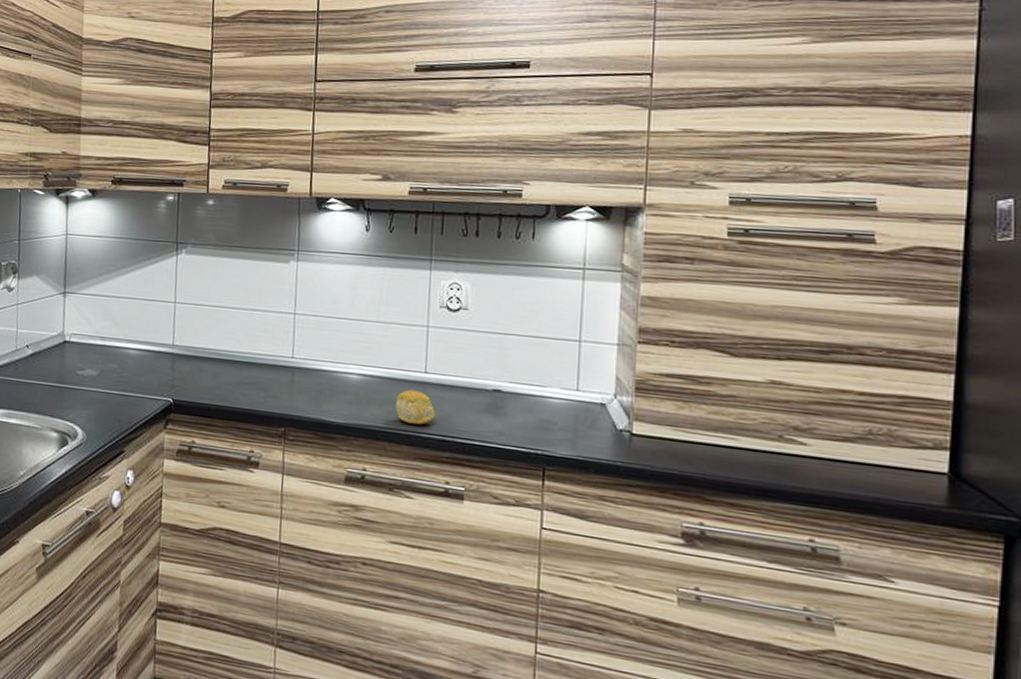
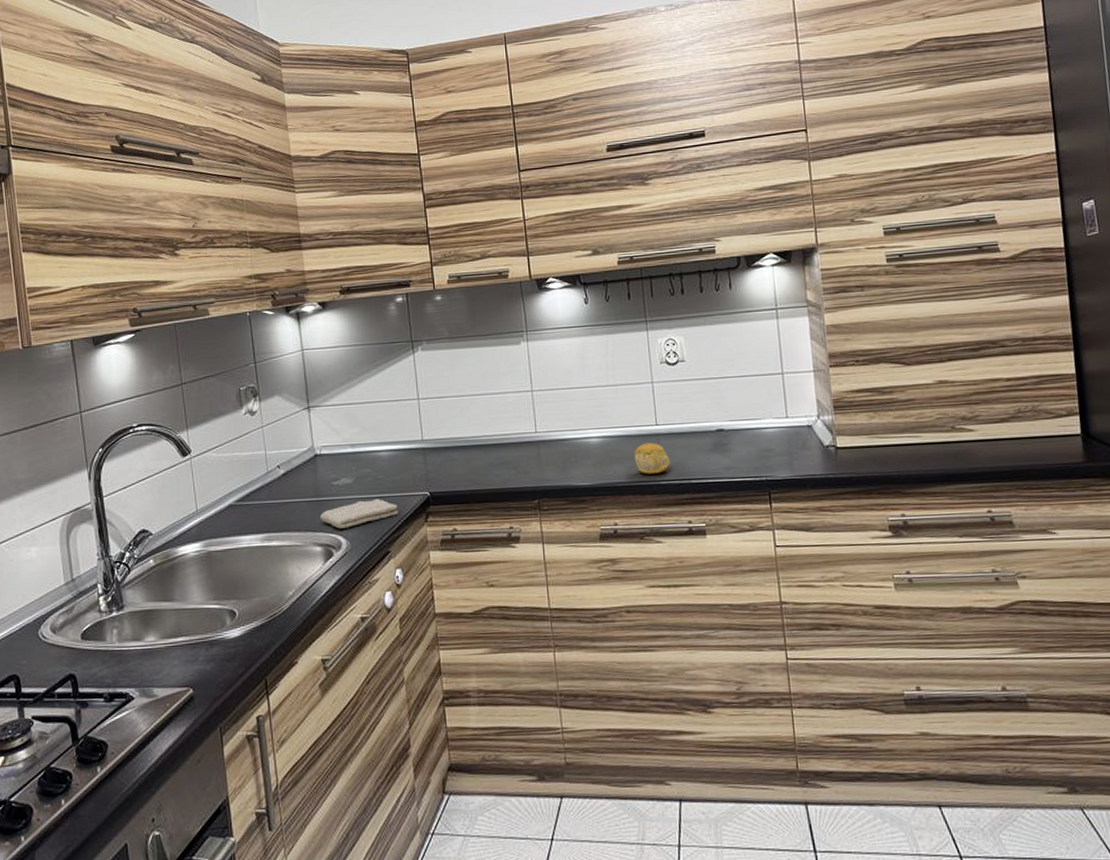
washcloth: none [61,394,139,420] -> present [321,499,399,529]

